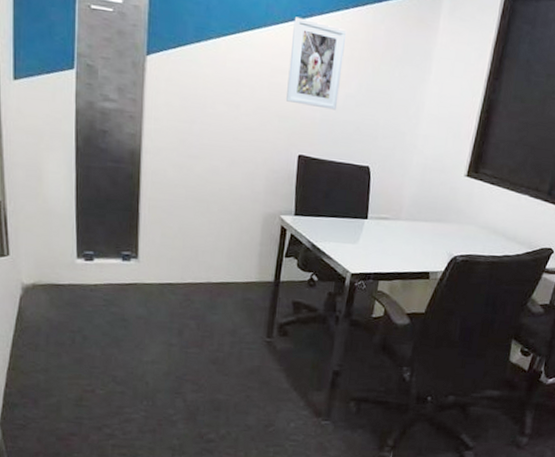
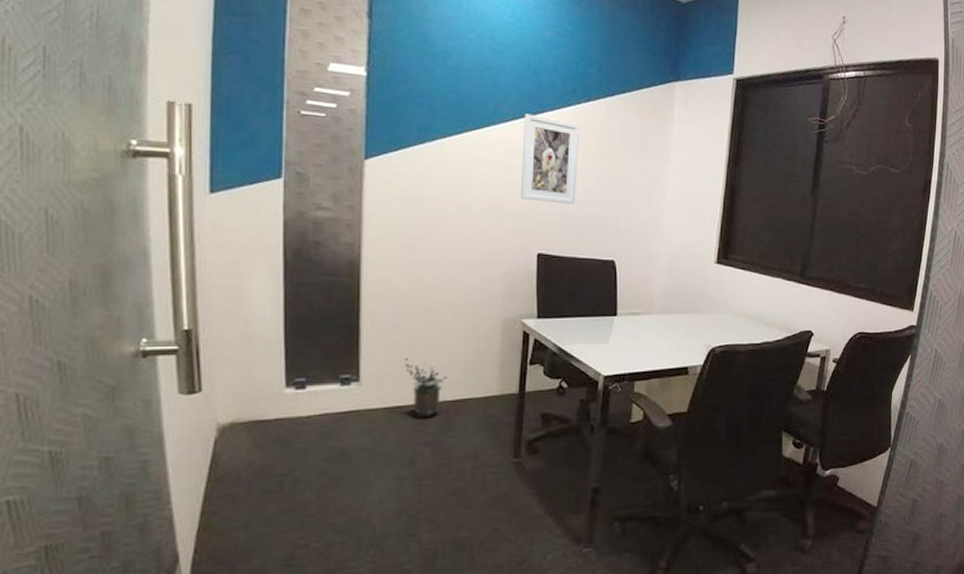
potted plant: none [176,241,213,295] -> present [404,358,447,417]

